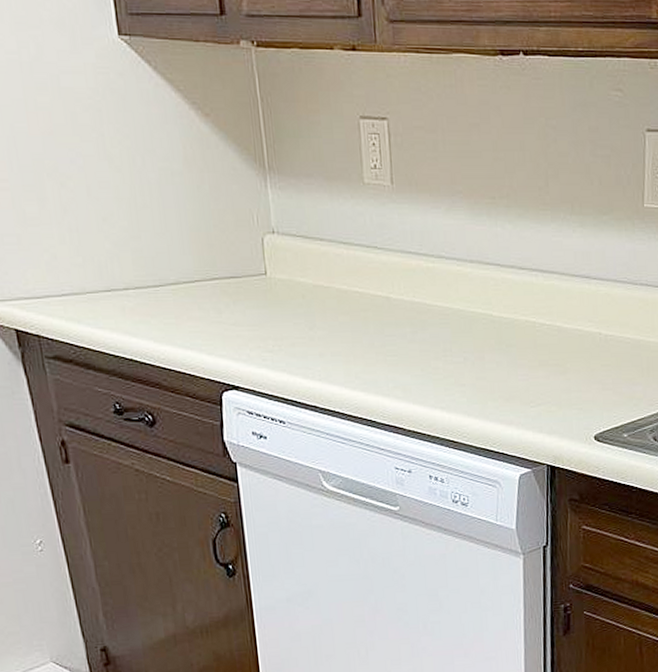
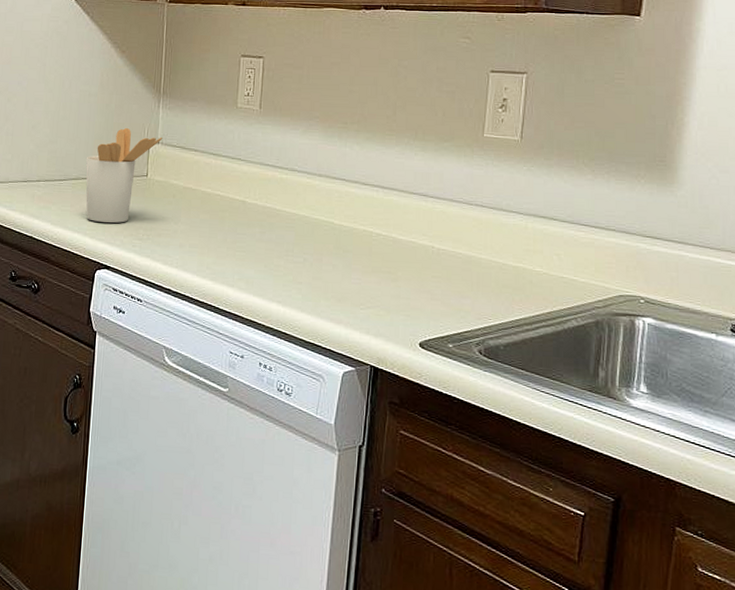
utensil holder: none [183,216,278,336] -> present [85,128,163,224]

